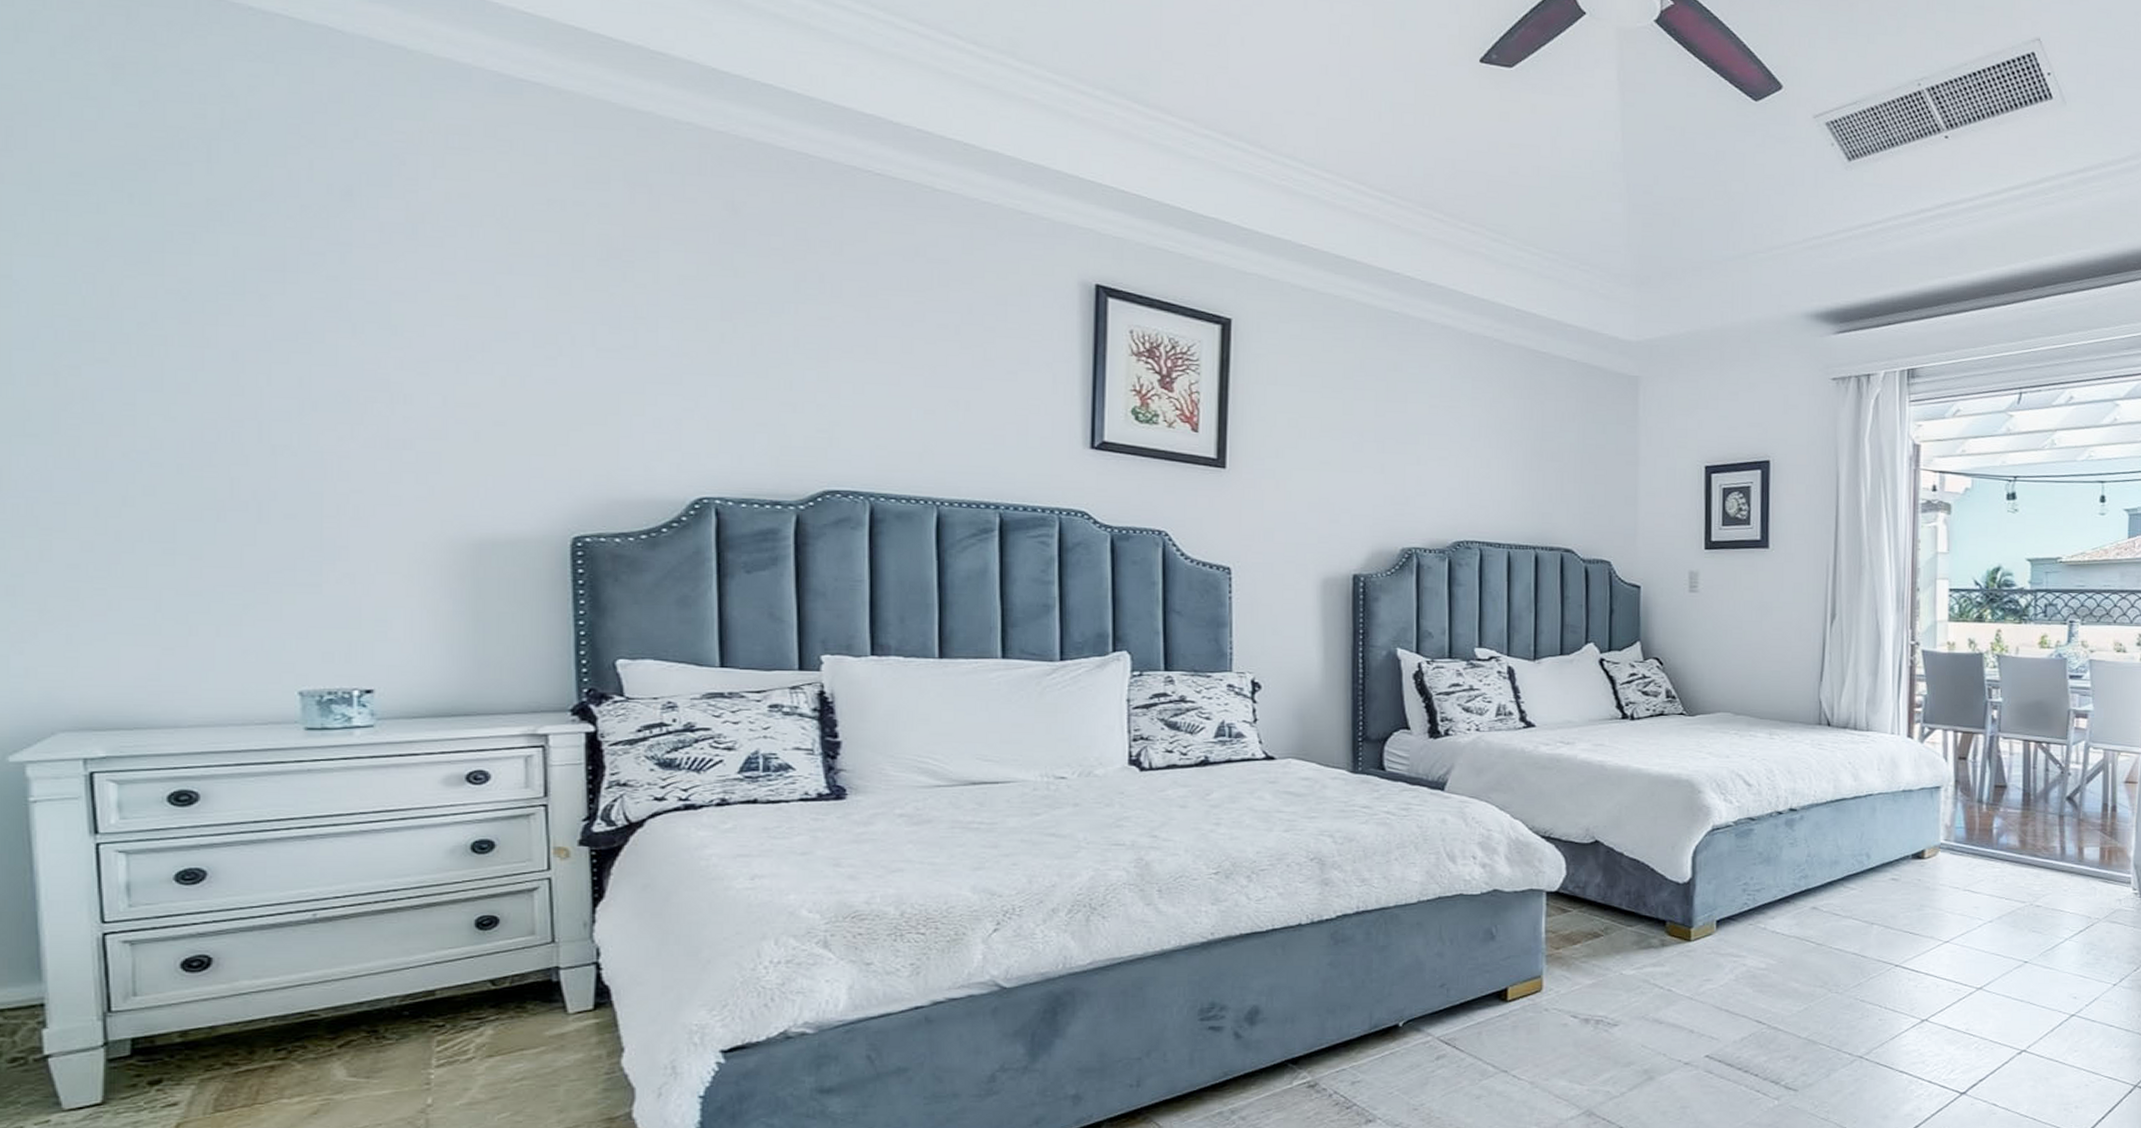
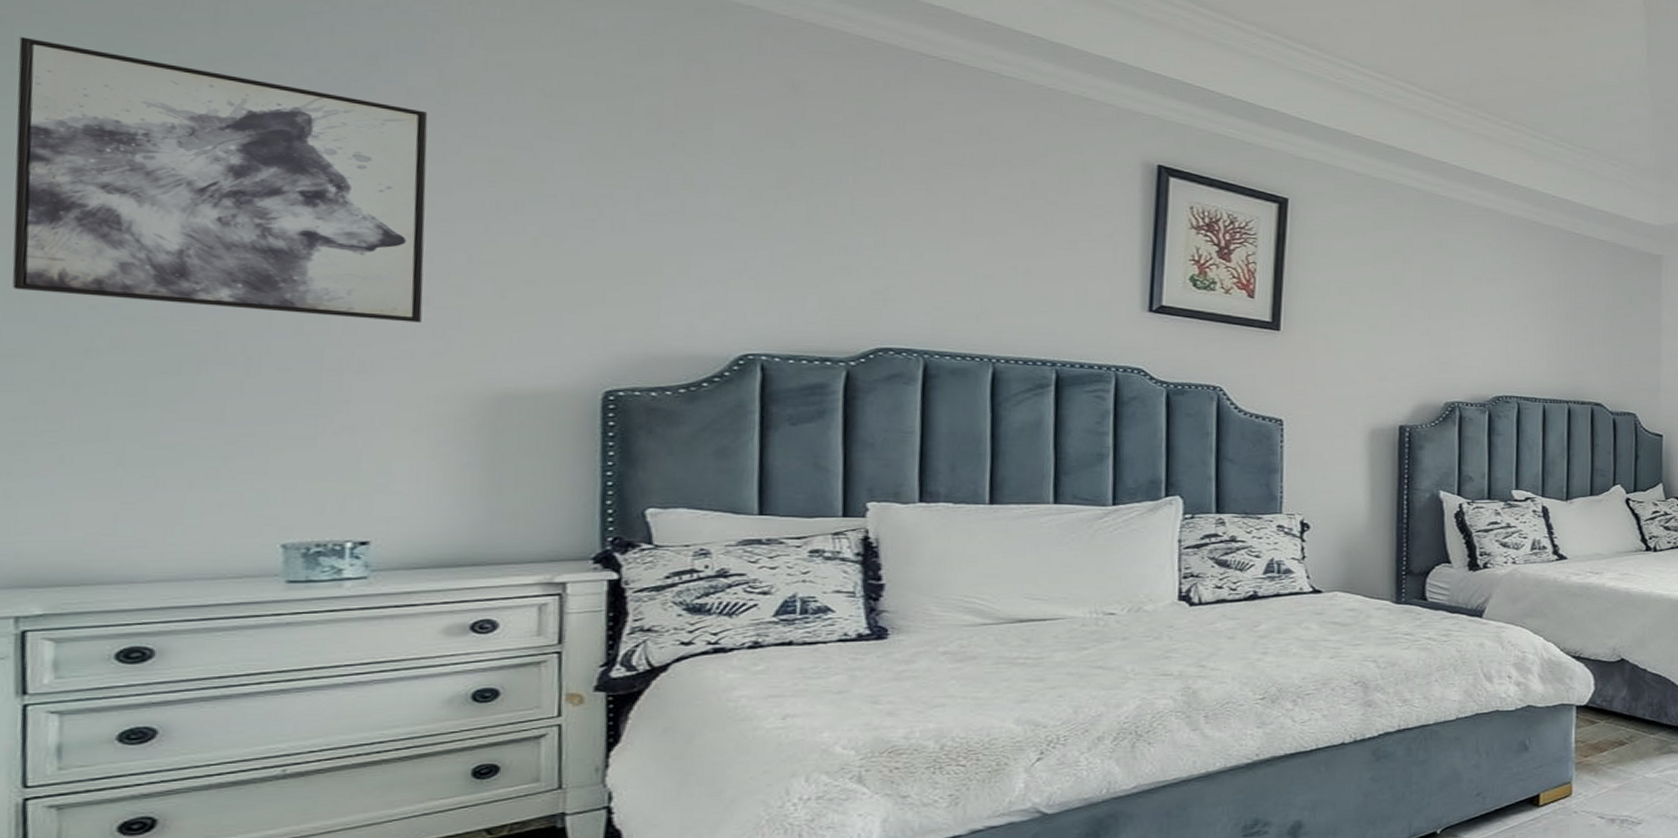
wall art: none [46,183,406,467] -> present [12,36,428,323]

